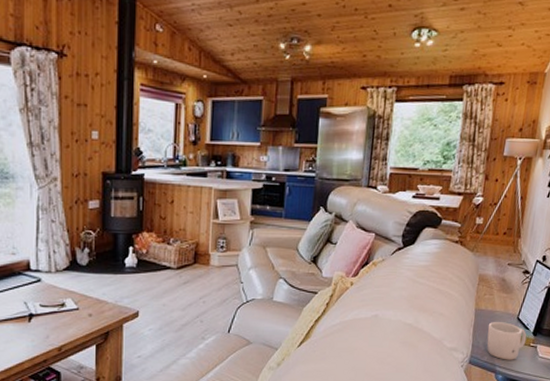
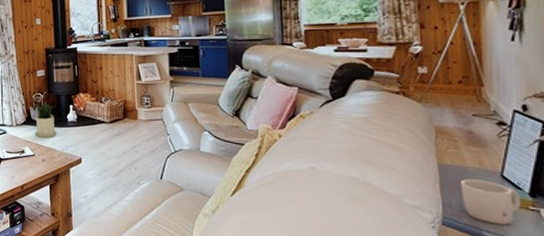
planter: none [80,241,110,288] -> present [34,101,57,139]

